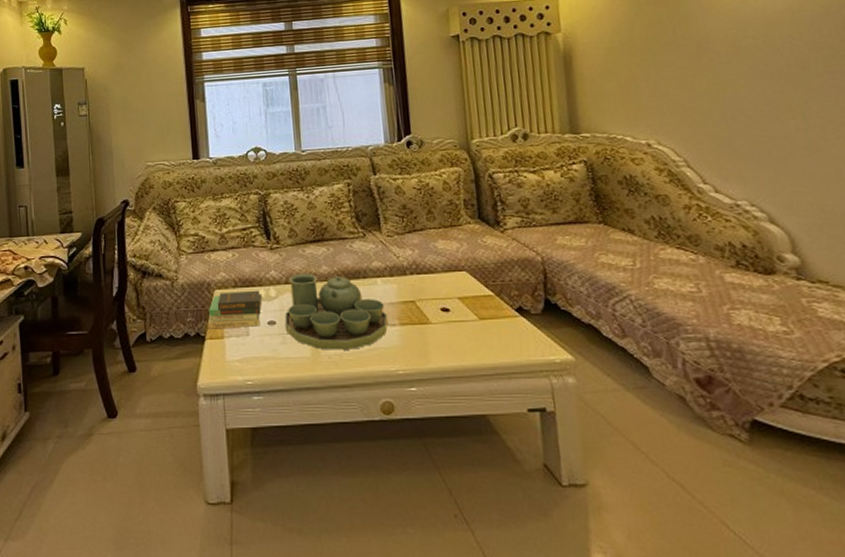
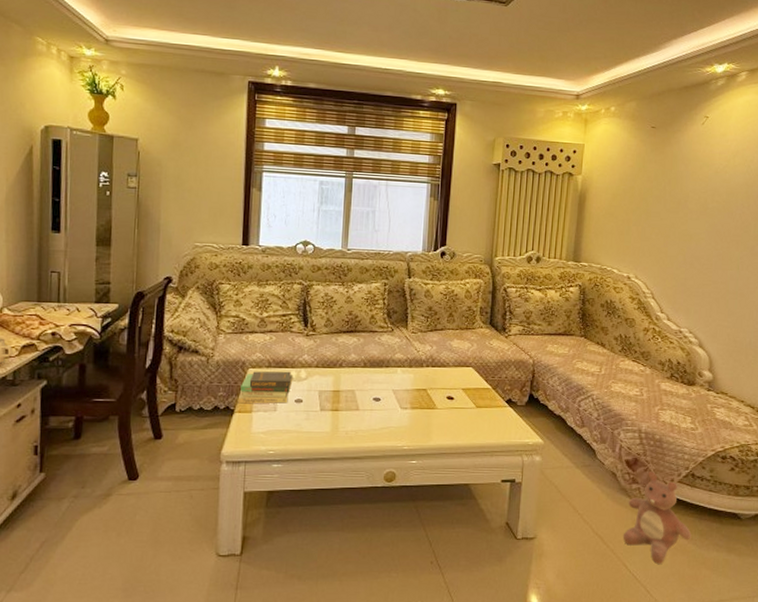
tea set: present [284,273,388,350] -> none [310,359,402,427]
stuffed animal: none [710,393,820,523] -> present [623,471,692,564]

